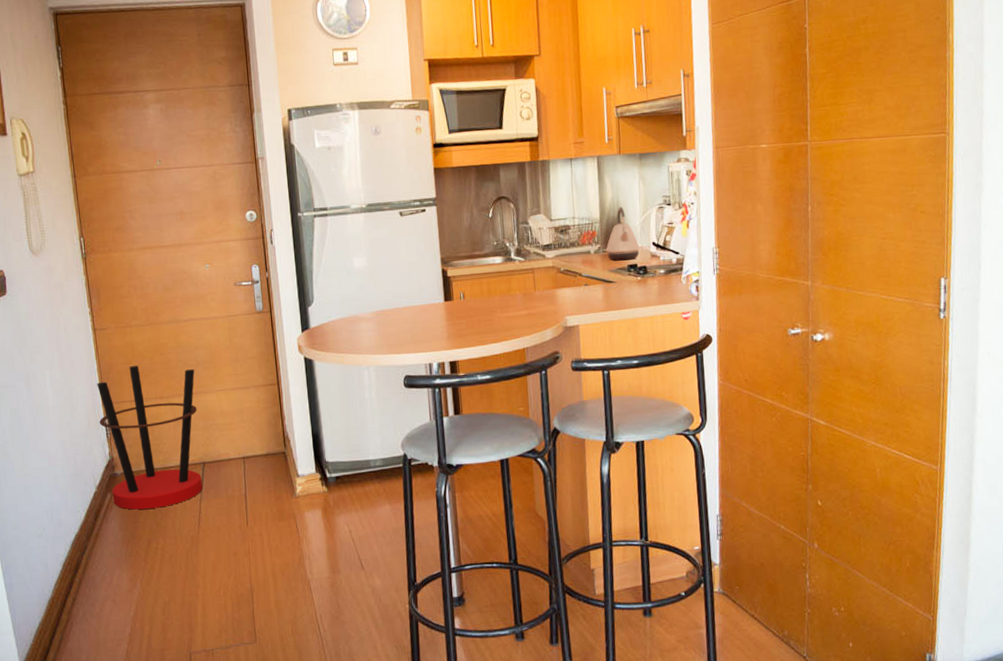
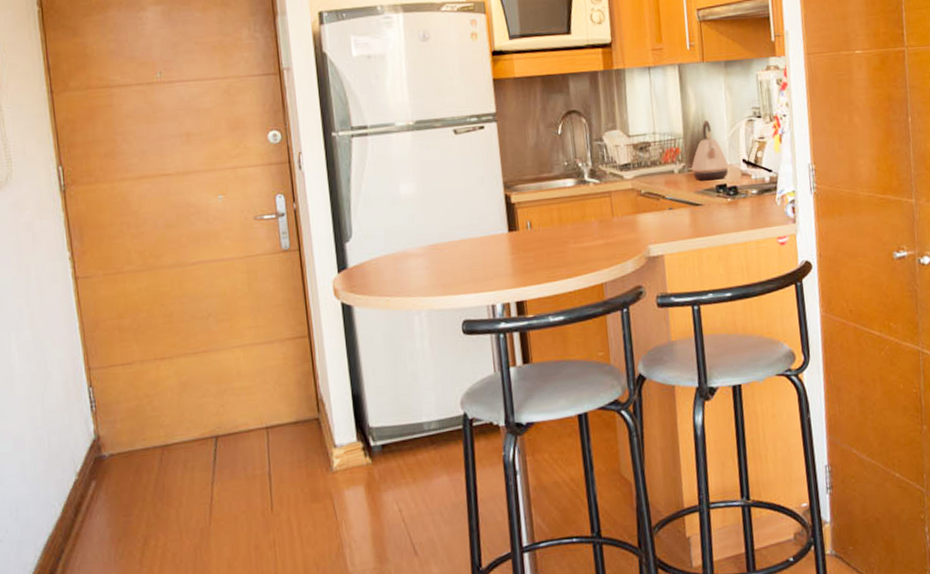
umbrella stand: present [97,365,203,510] -> none [78,319,215,500]

